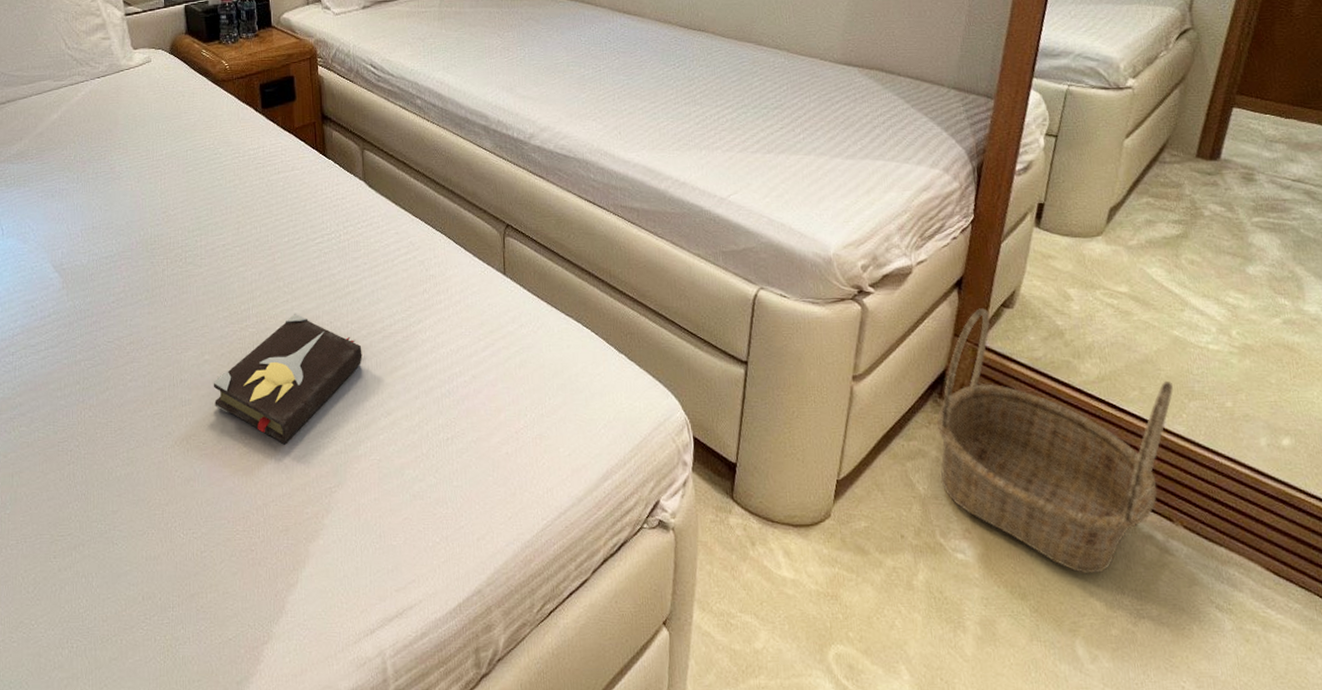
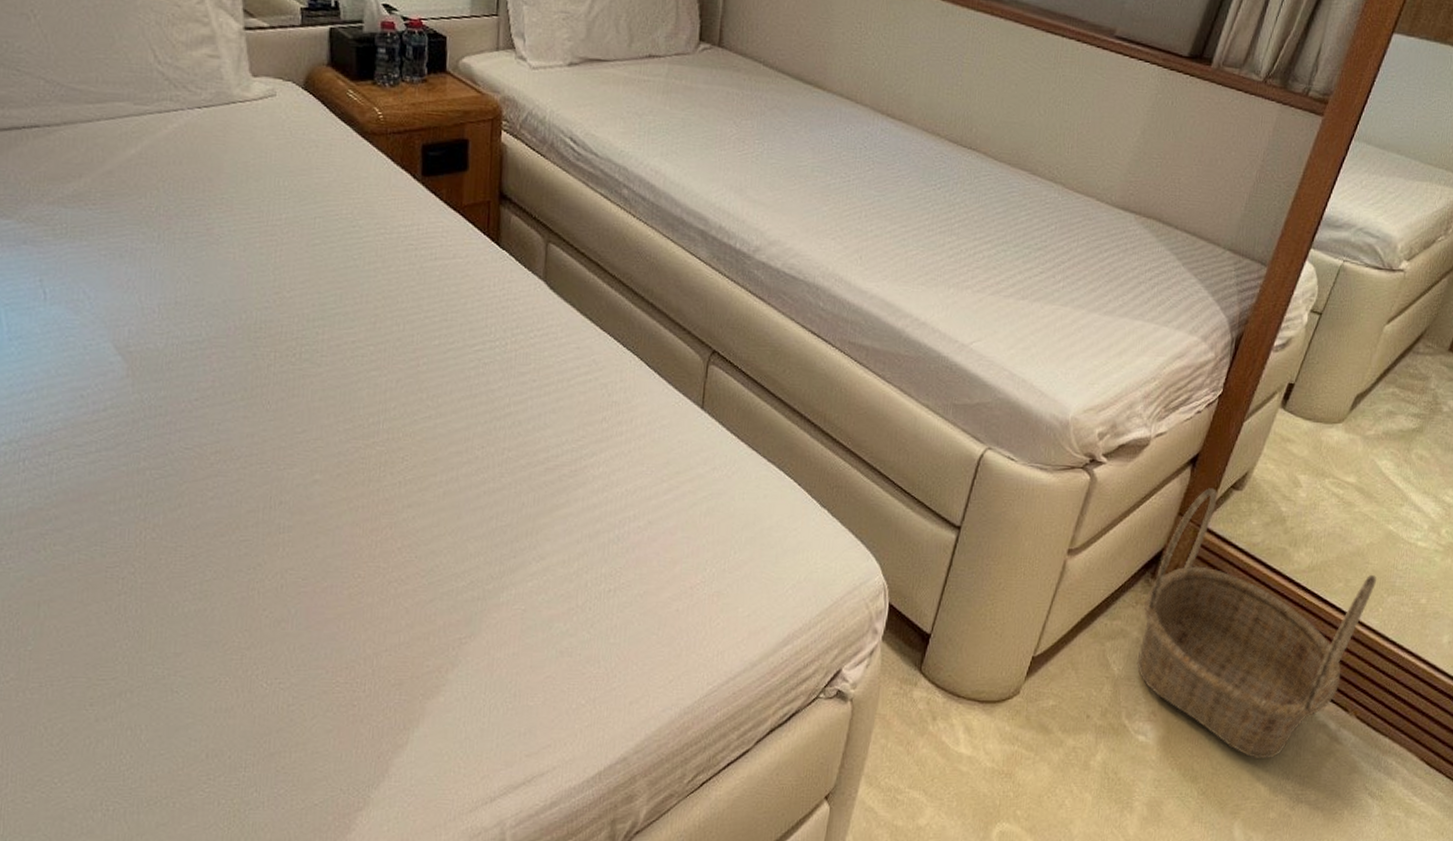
hardback book: present [213,313,363,445] -> none [322,432,518,587]

